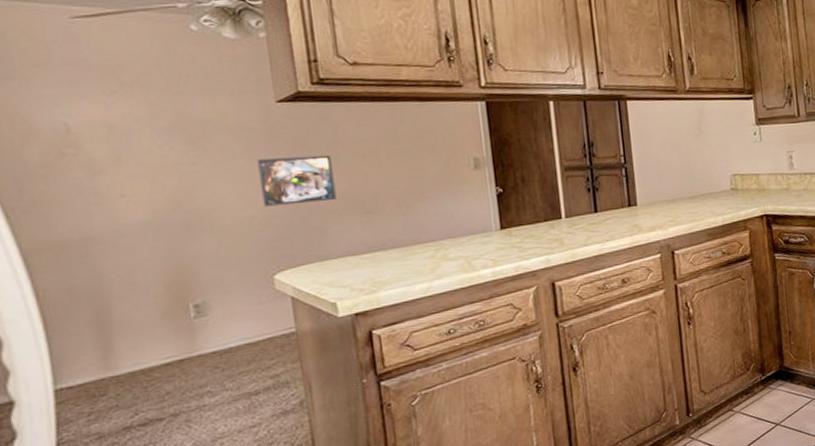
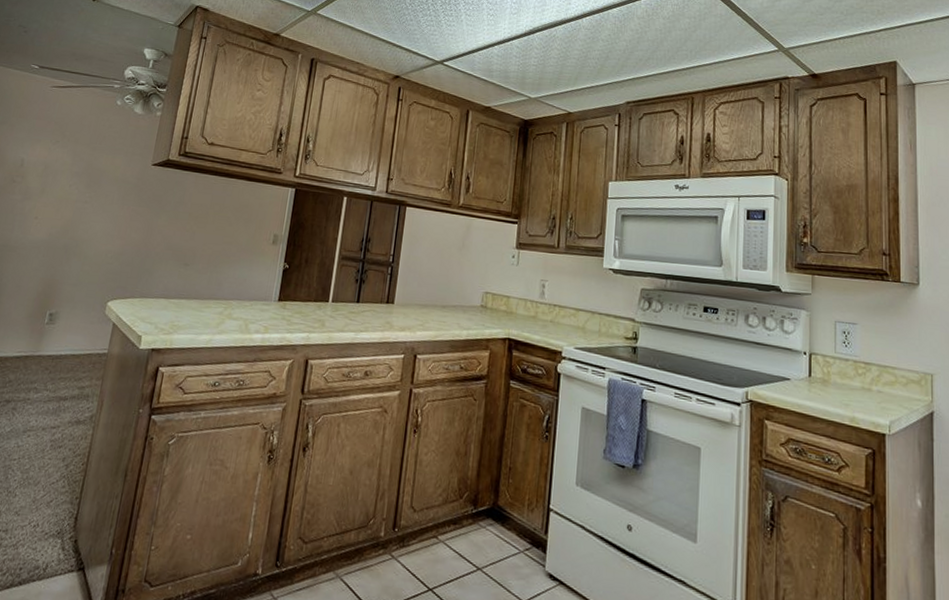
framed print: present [257,154,337,207] -> none [118,207,175,249]

